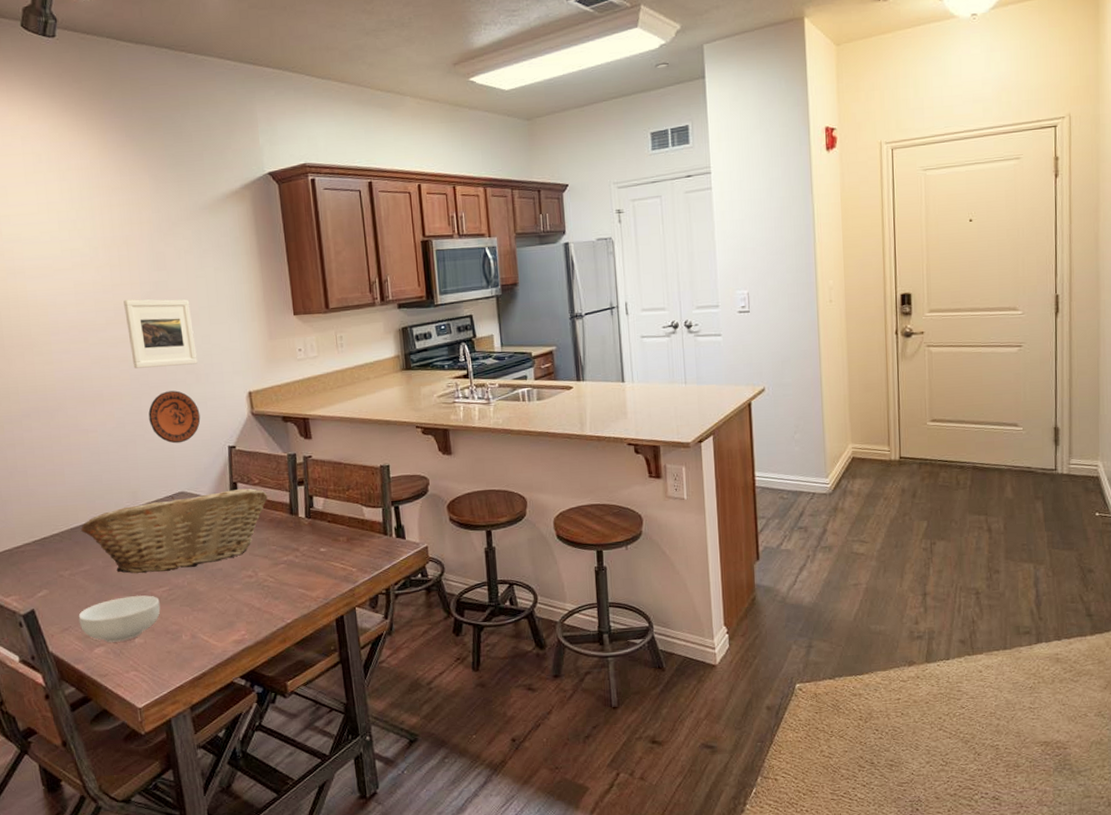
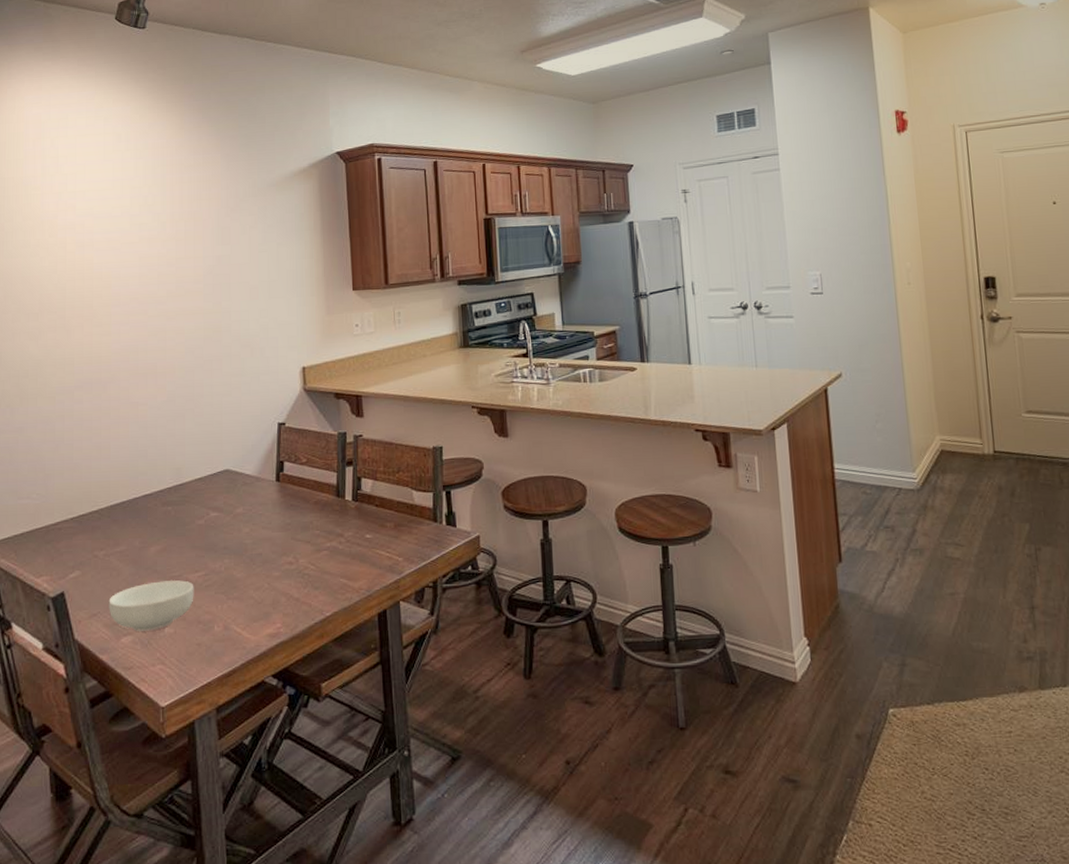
fruit basket: present [81,488,268,574] -> none [121,467,315,557]
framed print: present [123,299,198,369] -> none [186,272,254,341]
decorative plate: present [148,390,201,444] -> none [200,364,252,419]

